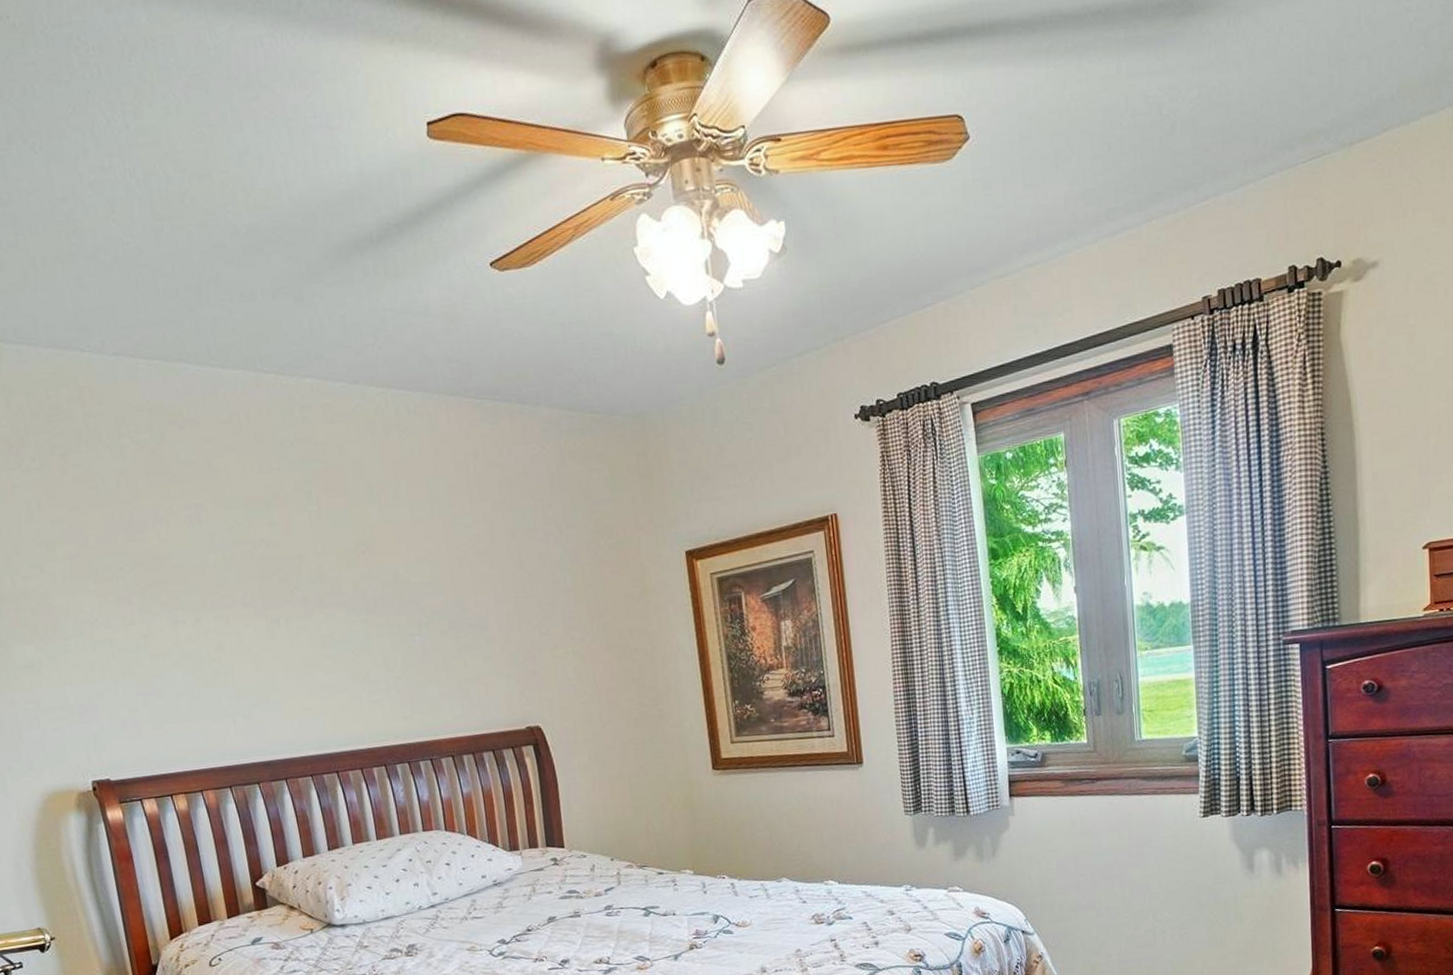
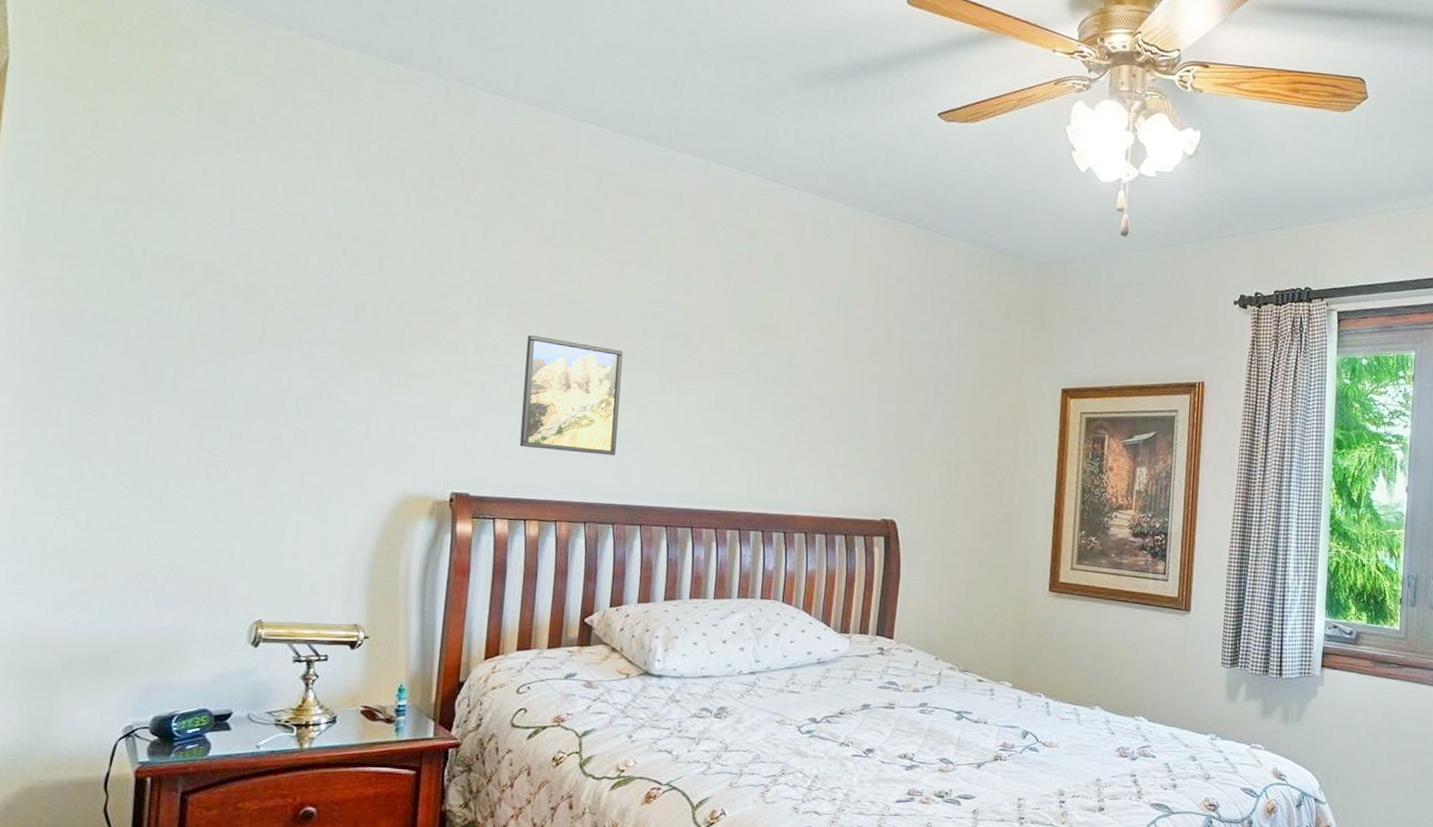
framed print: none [121,600,243,722] -> present [519,334,623,455]

